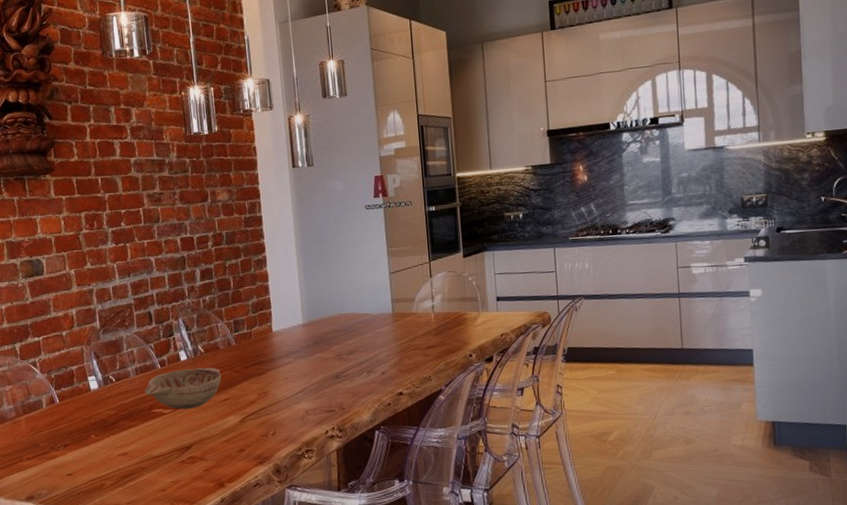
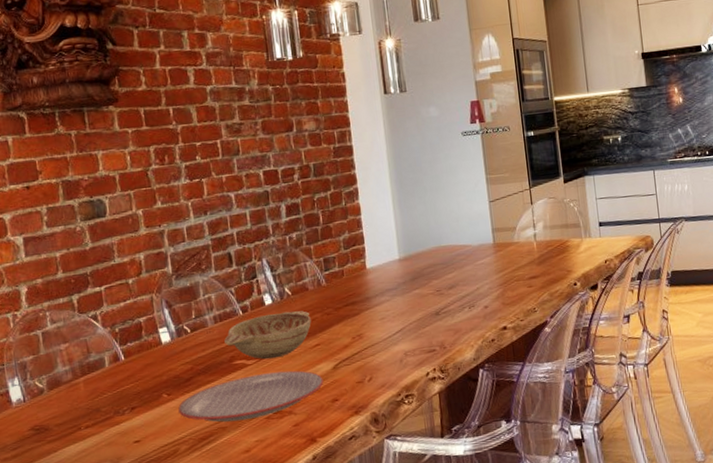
plate: none [104,421,232,463] -> present [178,370,324,422]

